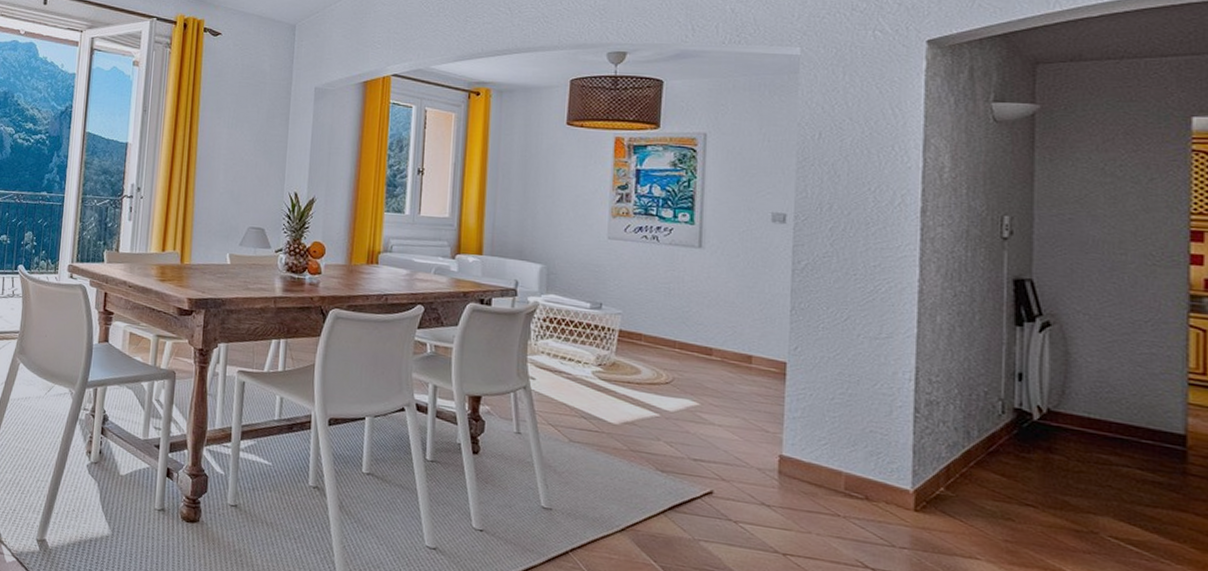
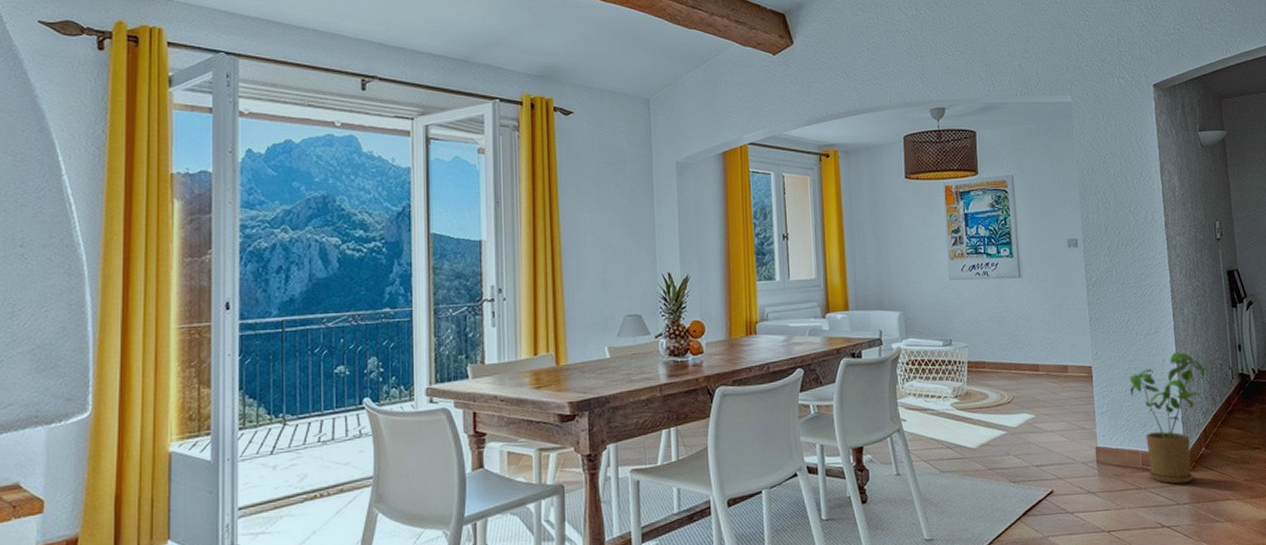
house plant: none [839,365,966,525] -> present [1129,352,1209,484]

